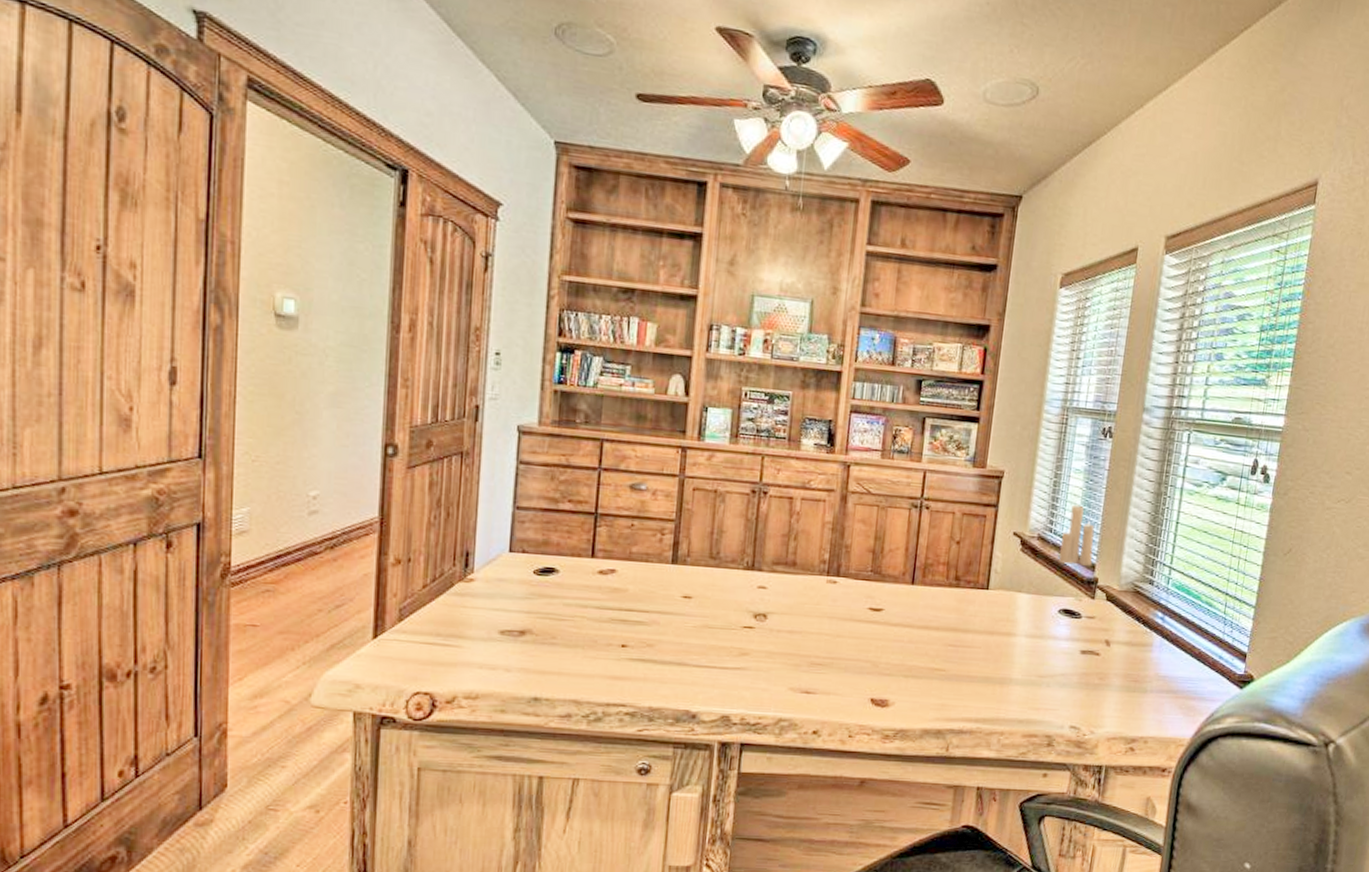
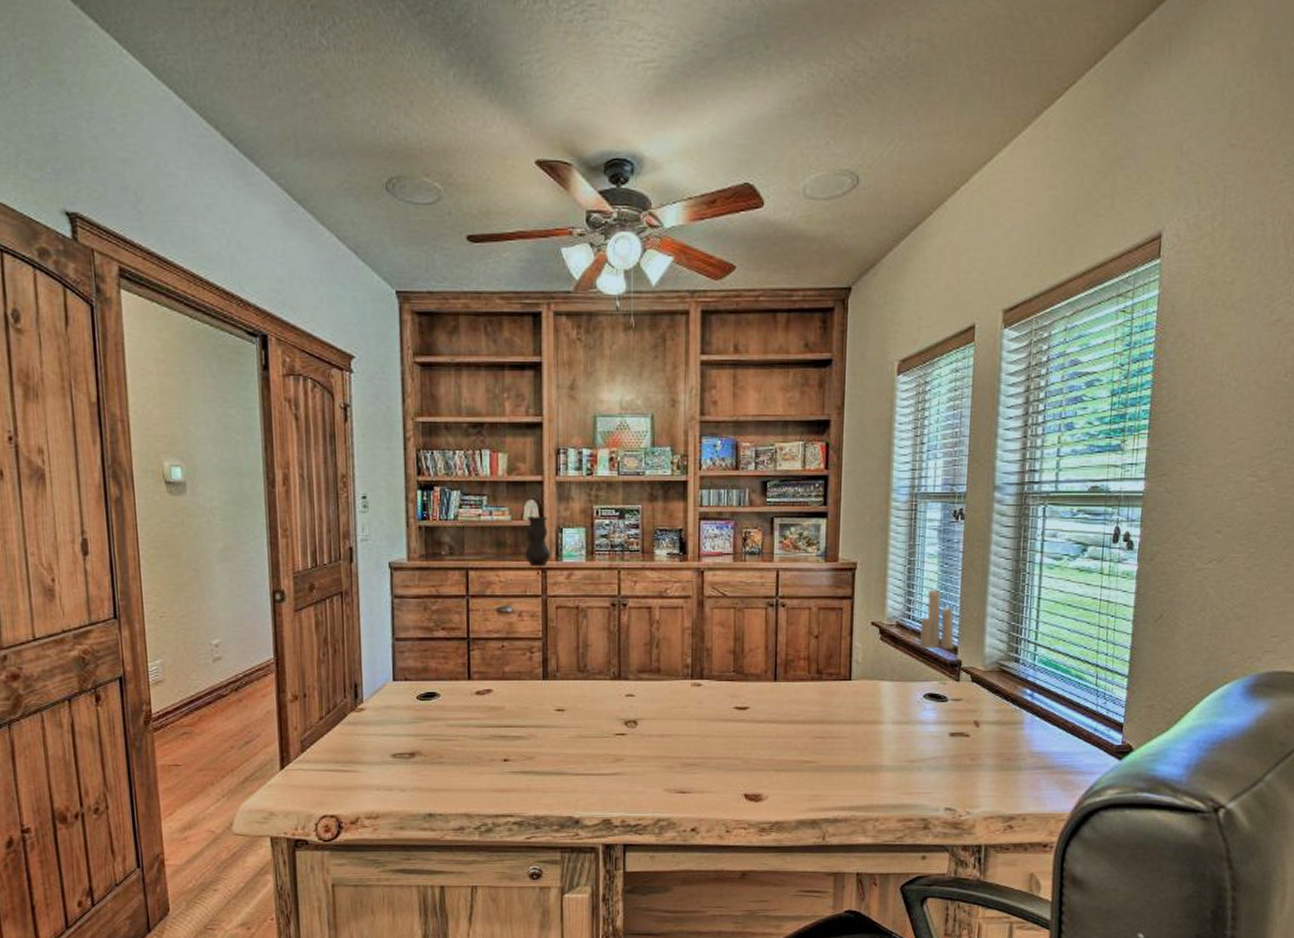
vase: none [665,391,694,446] -> present [525,516,551,567]

